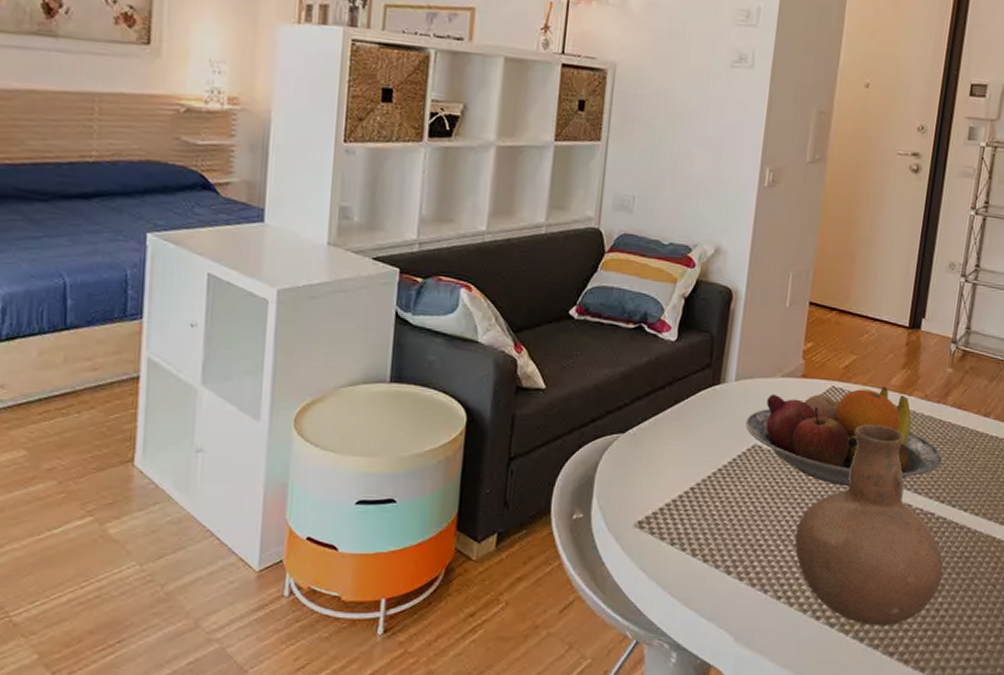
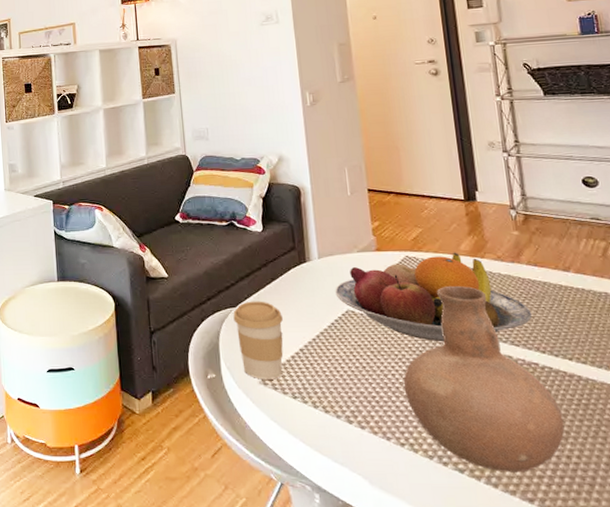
coffee cup: none [619,426,679,522] -> present [233,301,283,380]

